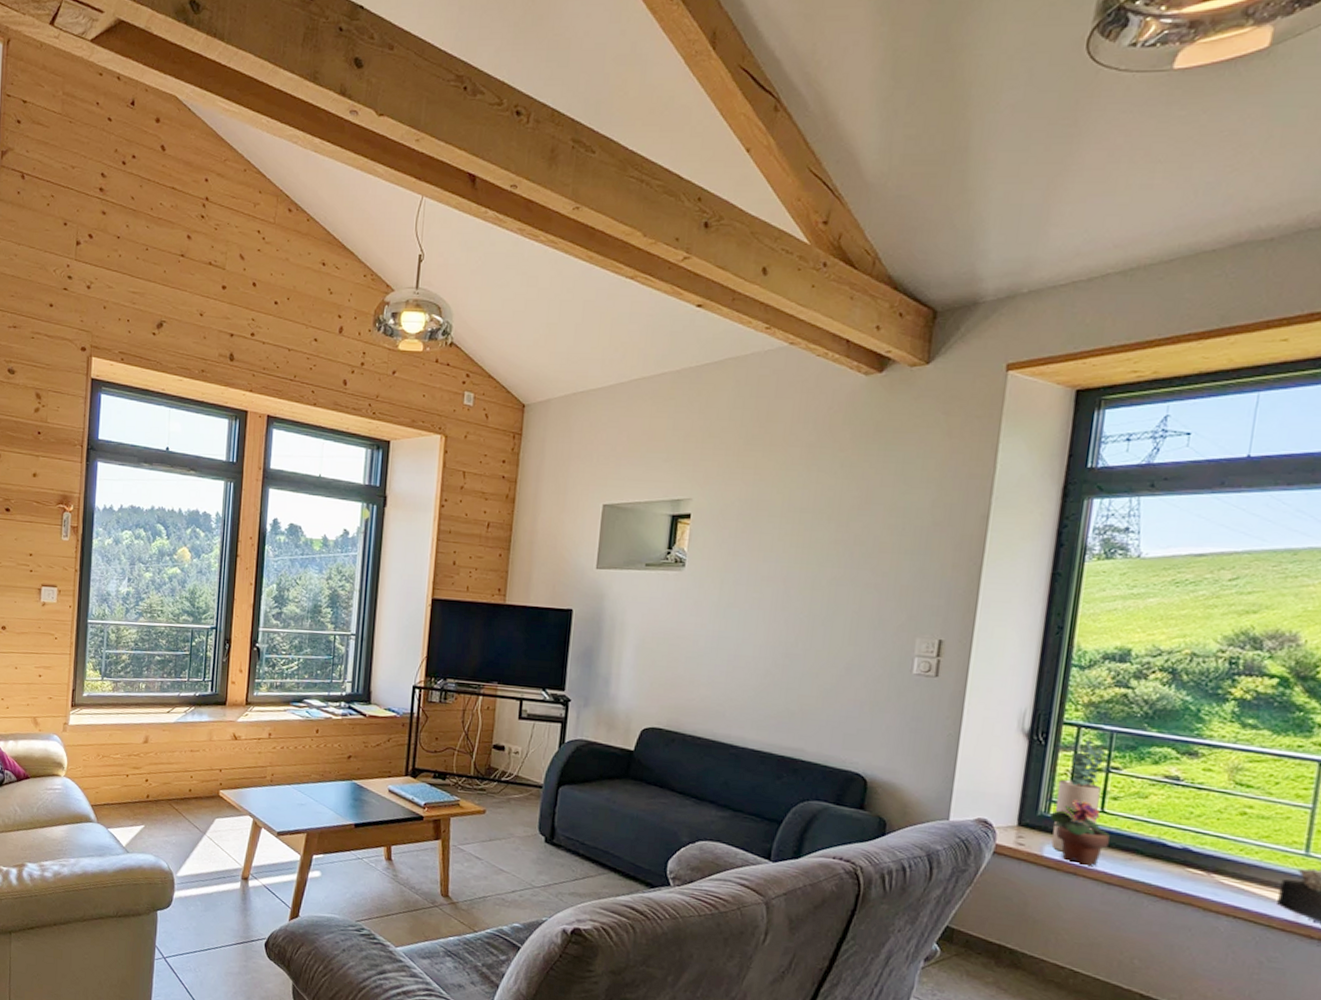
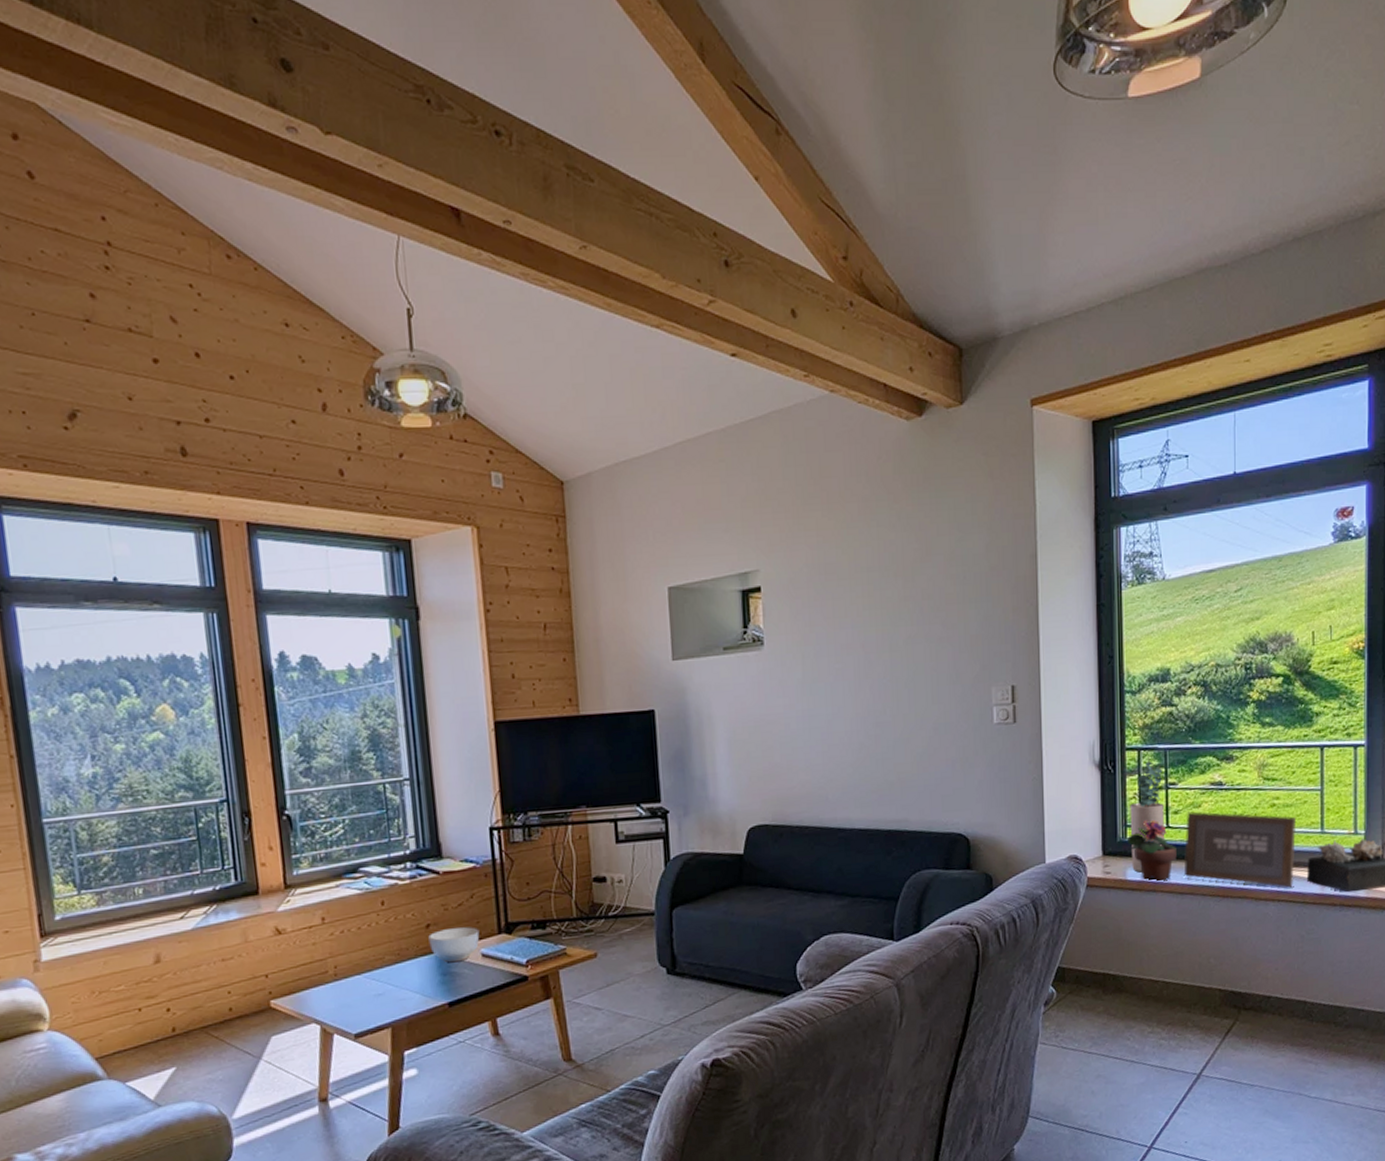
bowl: none [348,762,390,792] -> present [428,926,480,963]
picture frame: none [1114,800,1272,907] -> present [1183,811,1296,888]

